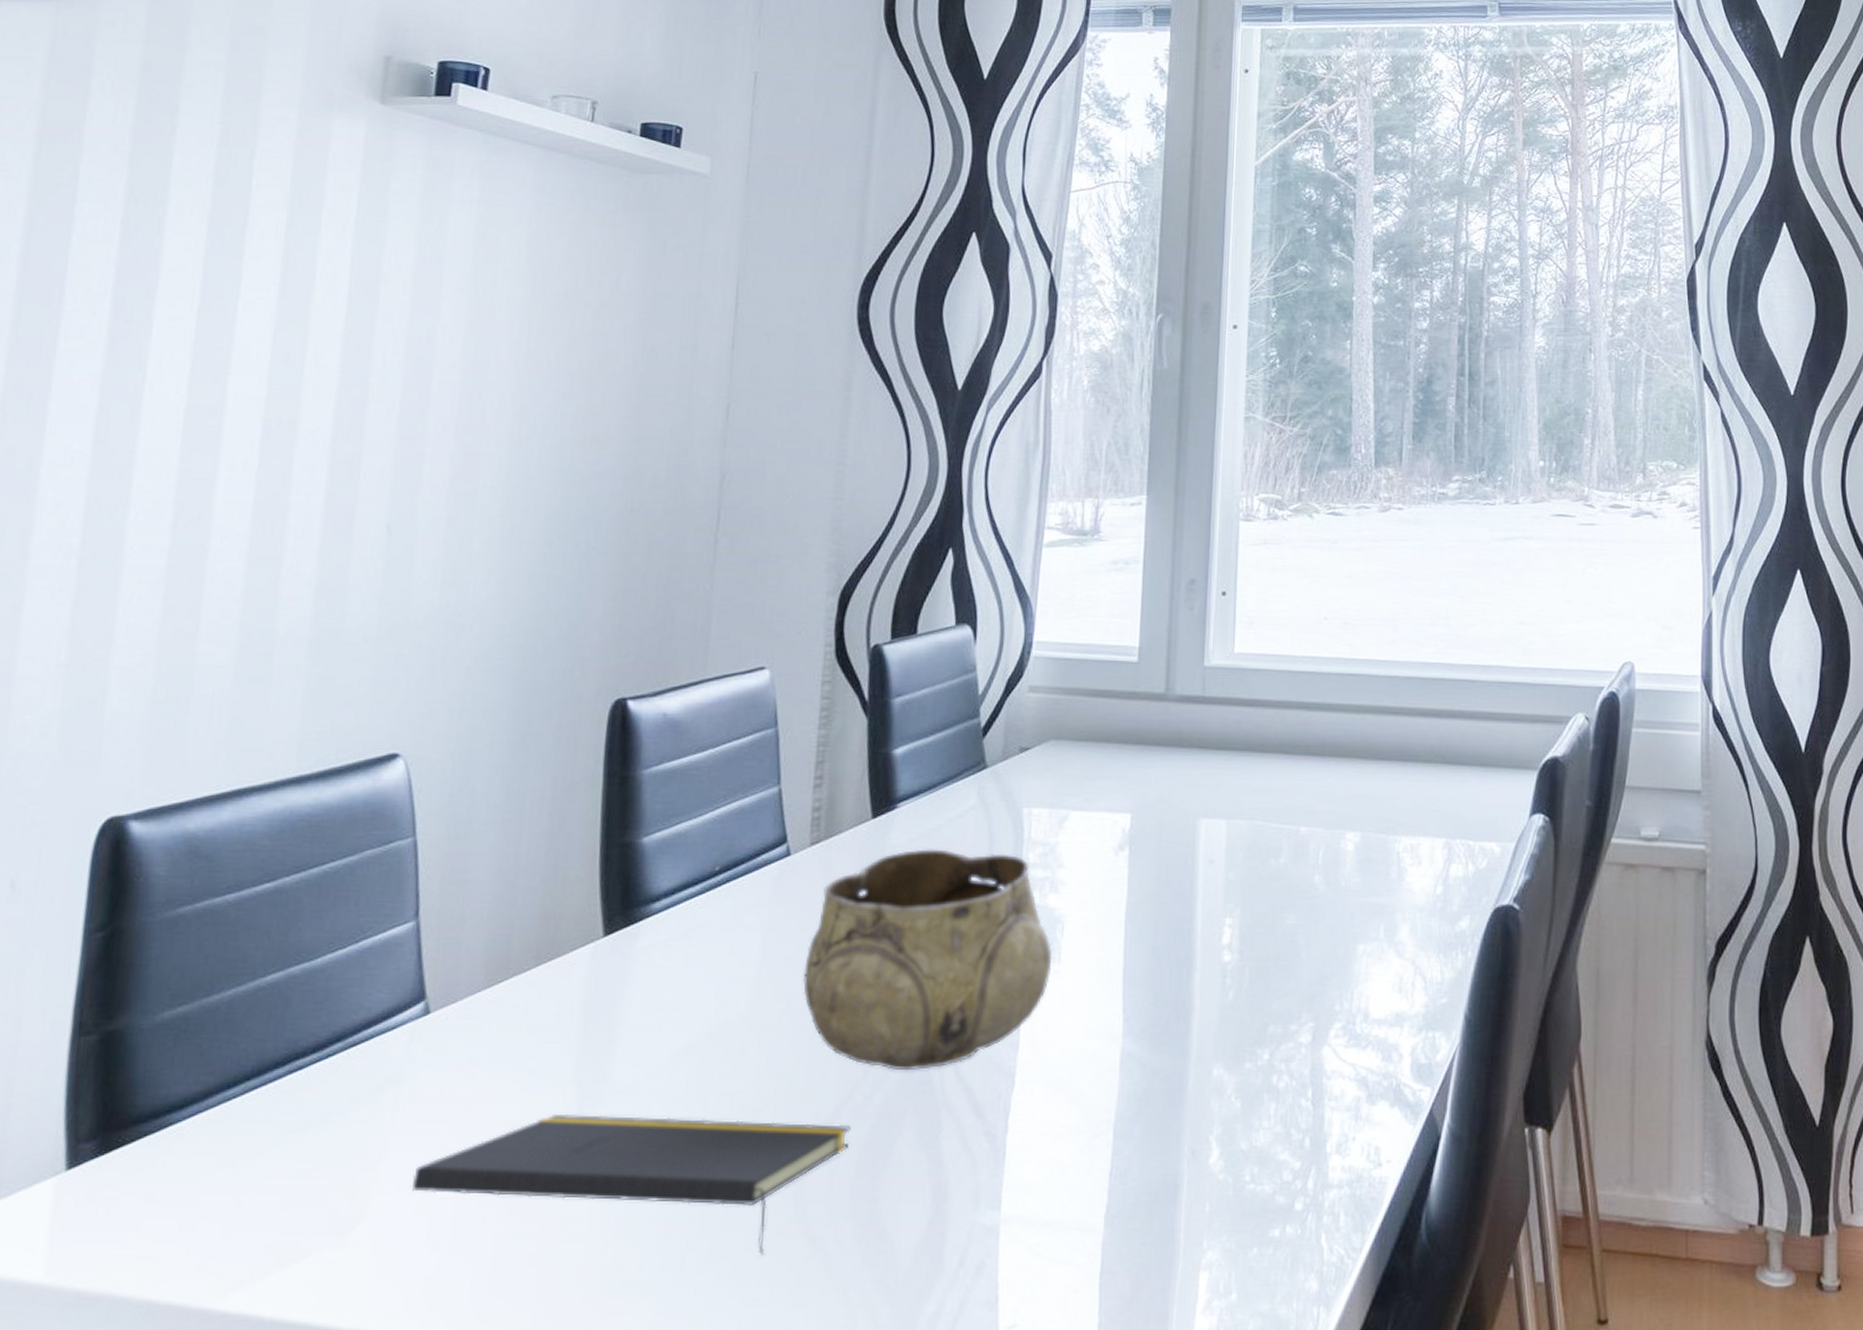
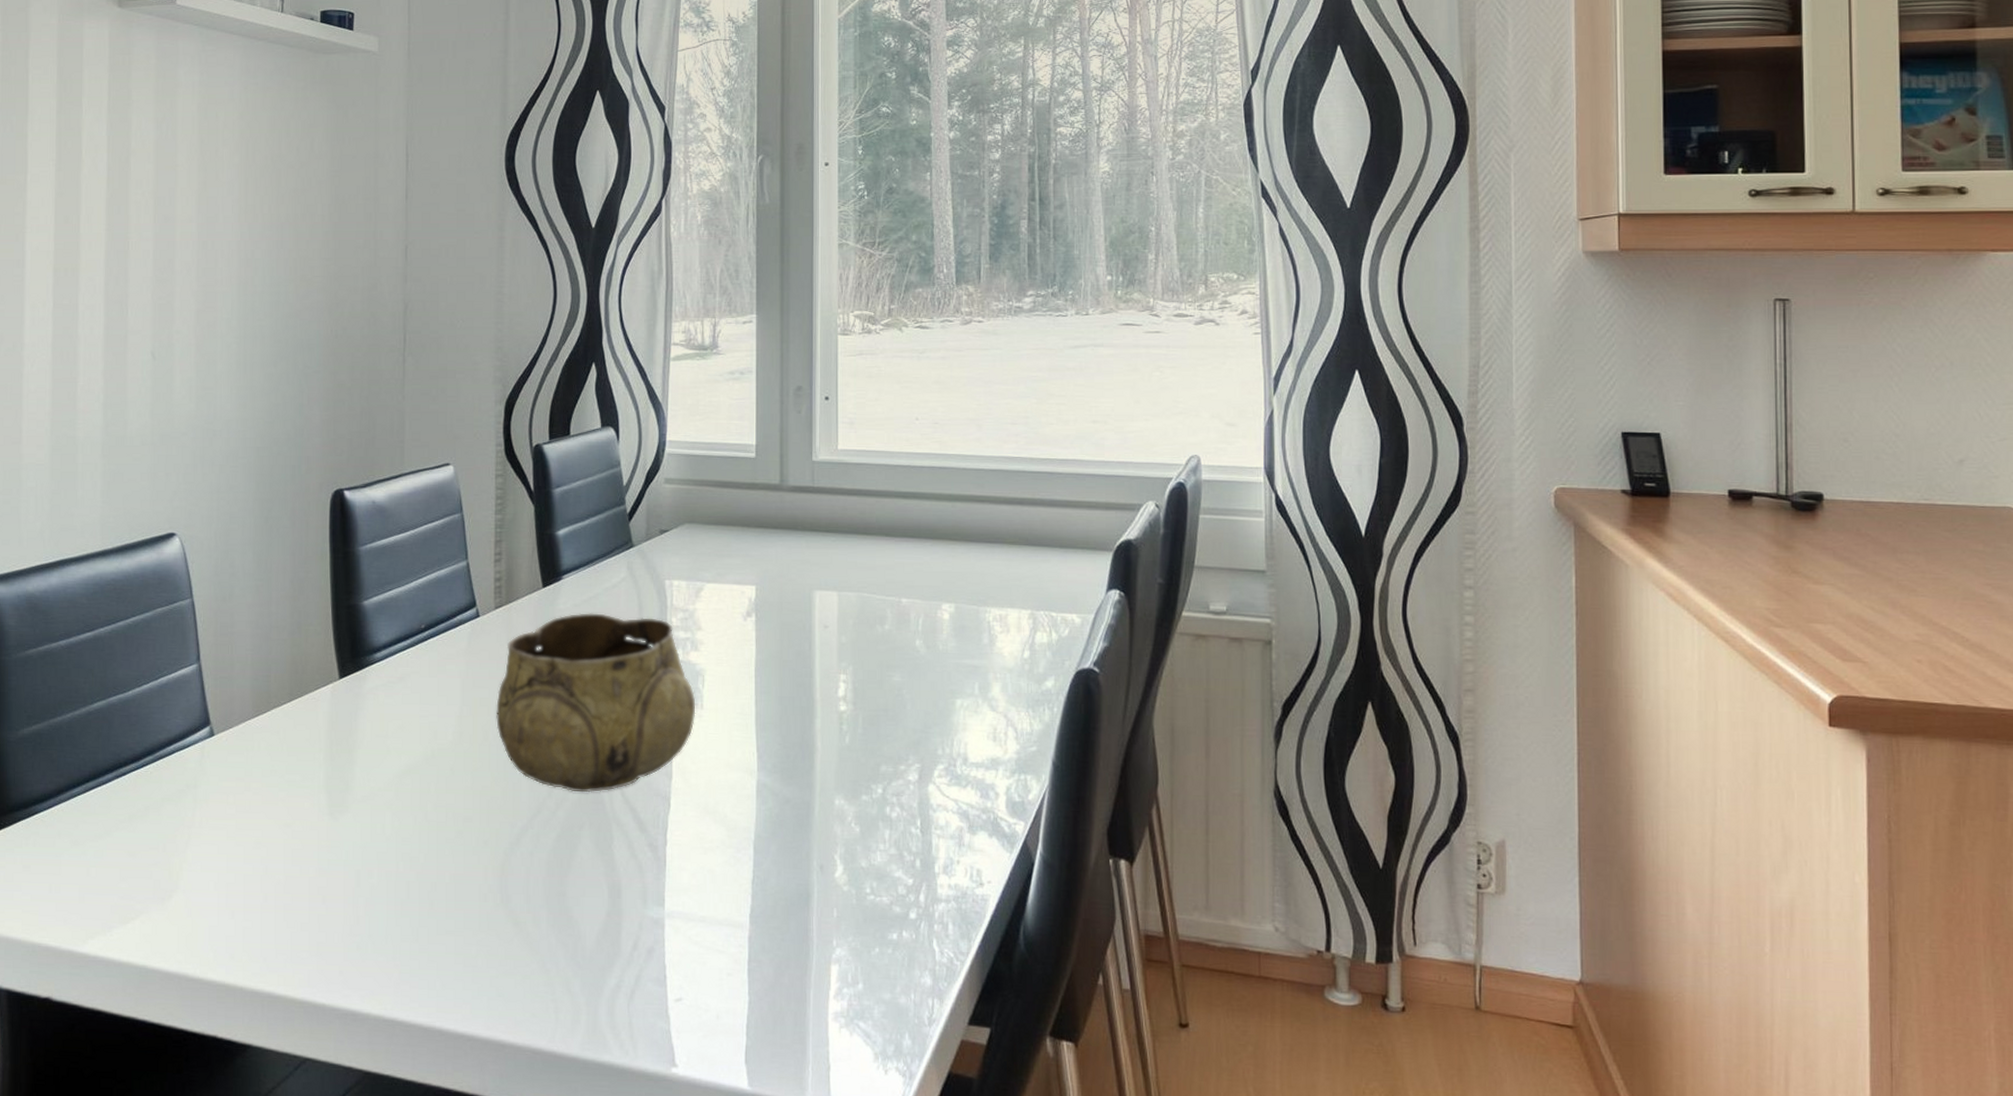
notepad: present [412,1113,851,1255] -> none [211,816,541,933]

